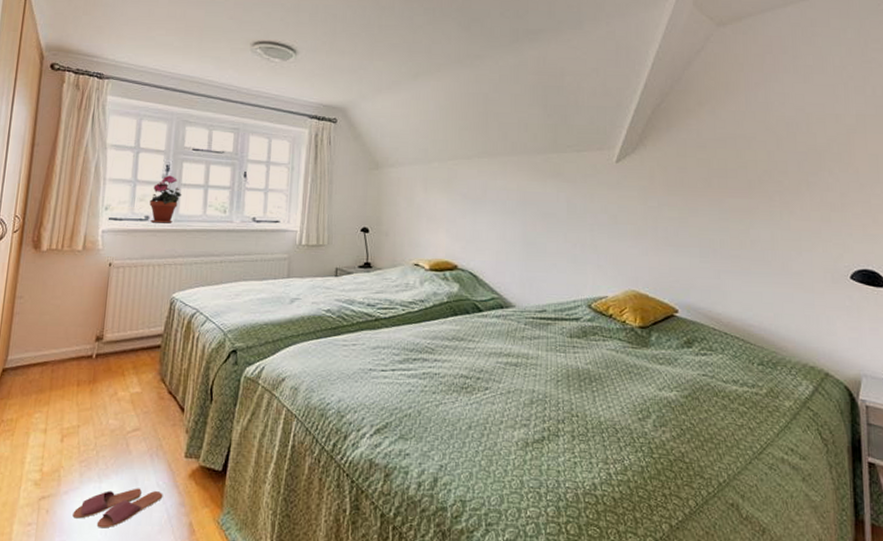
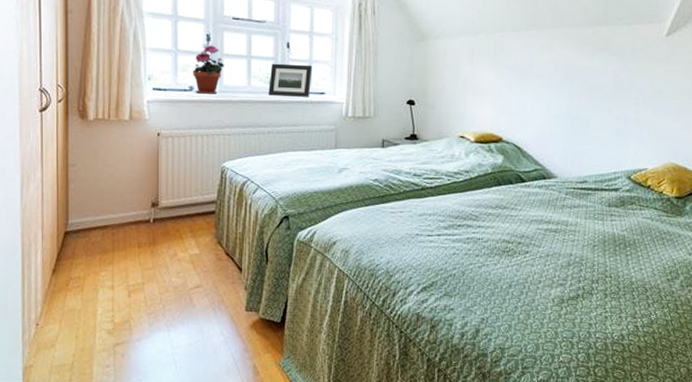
slippers: present [72,488,163,529] -> none [146,336,228,370]
picture frame: none [223,192,268,226] -> present [268,63,313,97]

